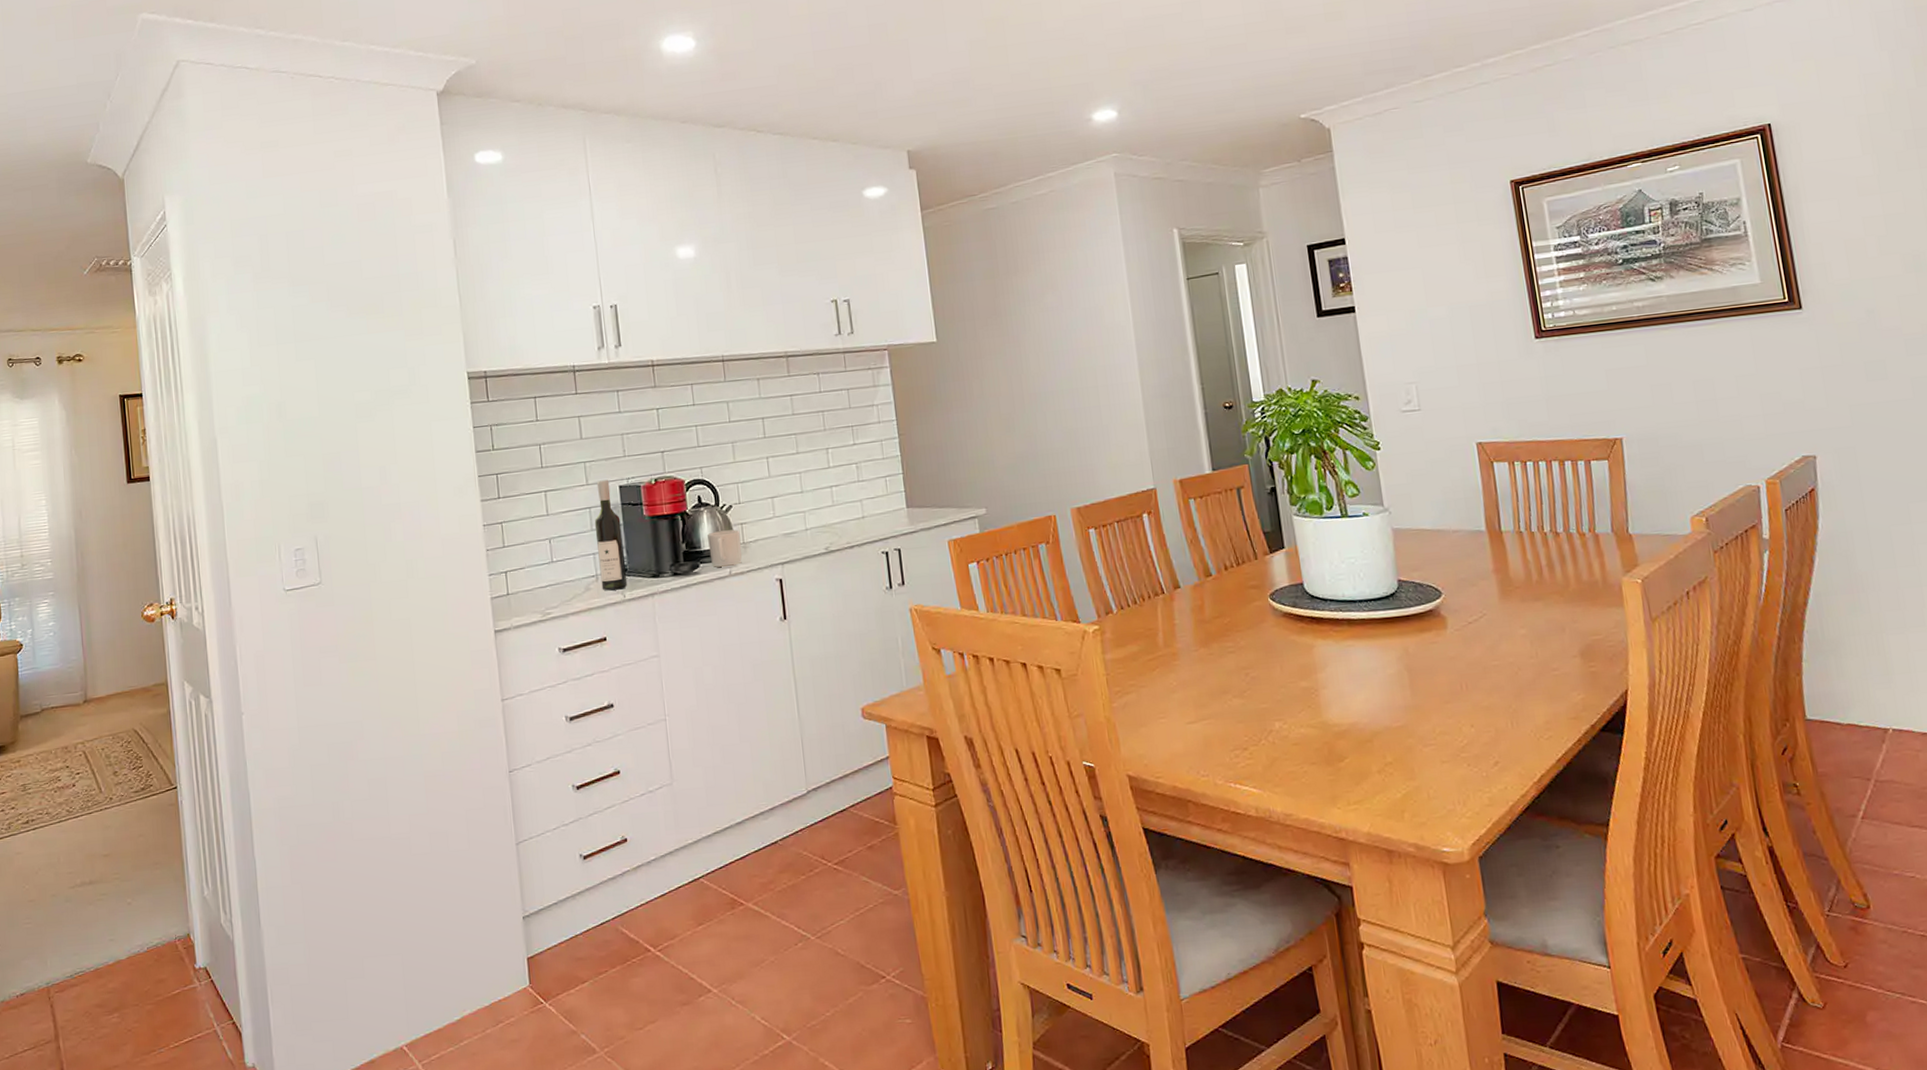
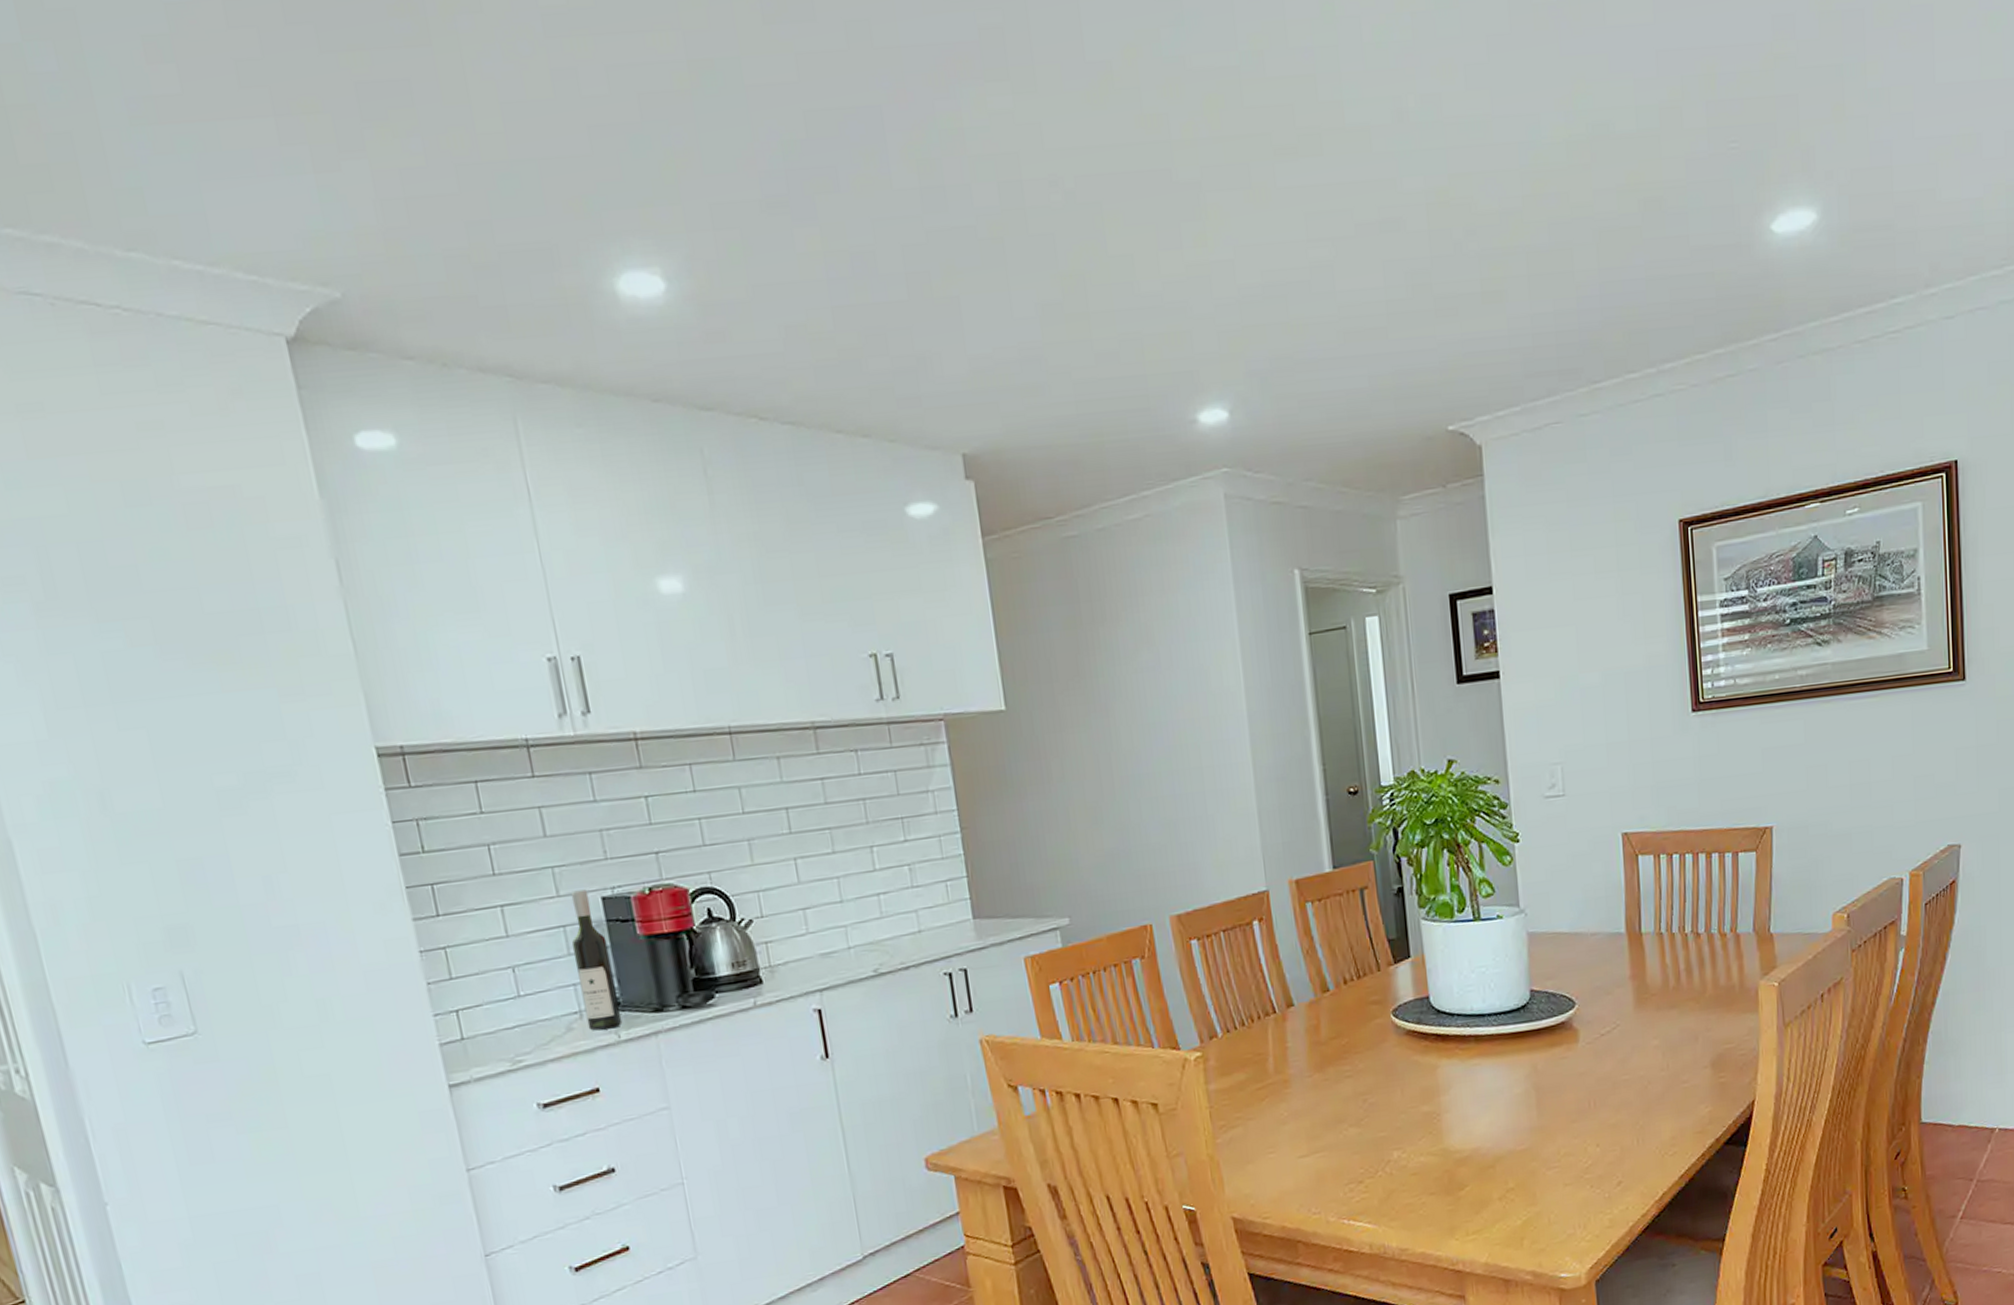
mug: present [707,529,743,568] -> none [723,949,770,998]

